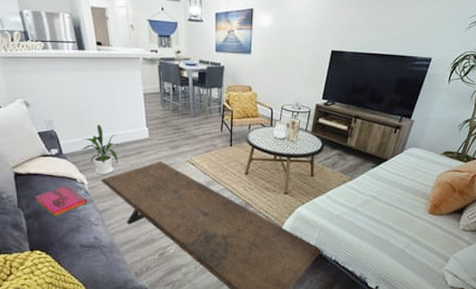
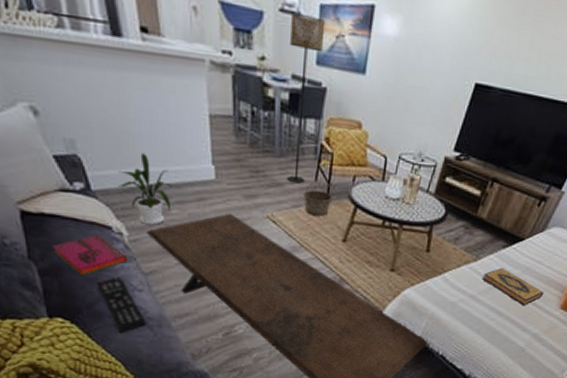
remote control: none [65,215,101,259] -> present [96,276,146,333]
floor lamp: none [197,21,220,135] -> present [286,13,326,184]
basket: none [213,131,235,157] -> present [303,181,333,216]
hardback book: none [358,184,412,214] -> present [482,267,545,306]

